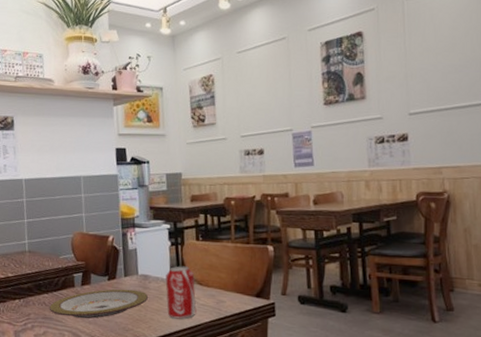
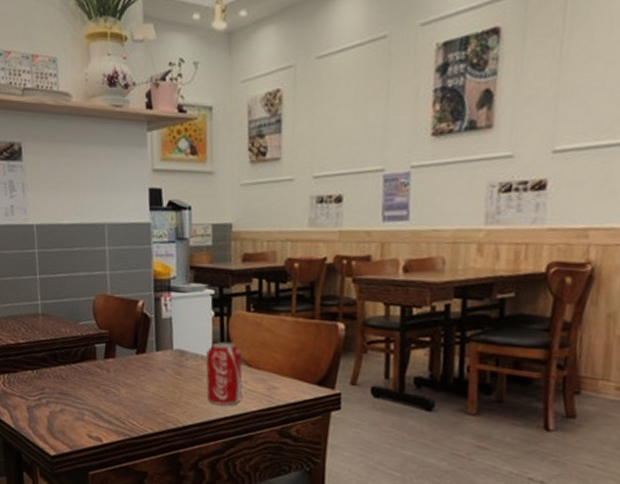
plate: present [49,289,149,319] -> none [66,364,185,398]

